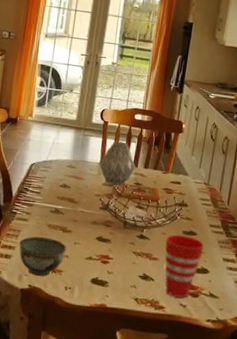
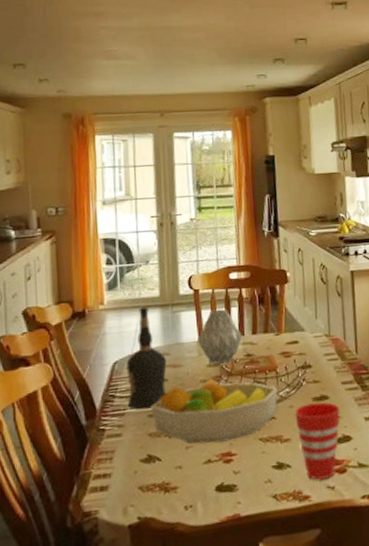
bowl: present [19,236,67,276] -> none [116,449,177,503]
liquor bottle: none [37,125,72,206] -> present [126,306,167,410]
fruit bowl: none [53,194,156,247] -> present [151,379,278,444]

